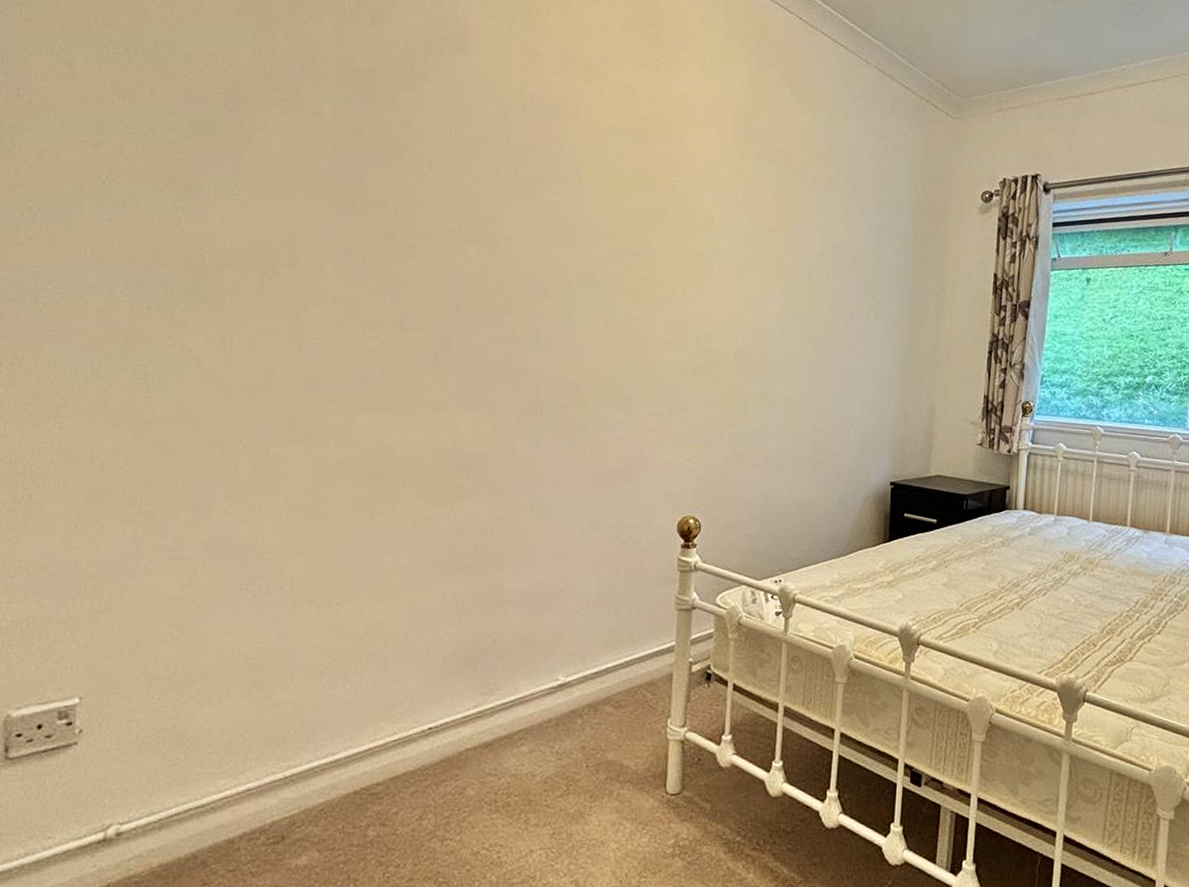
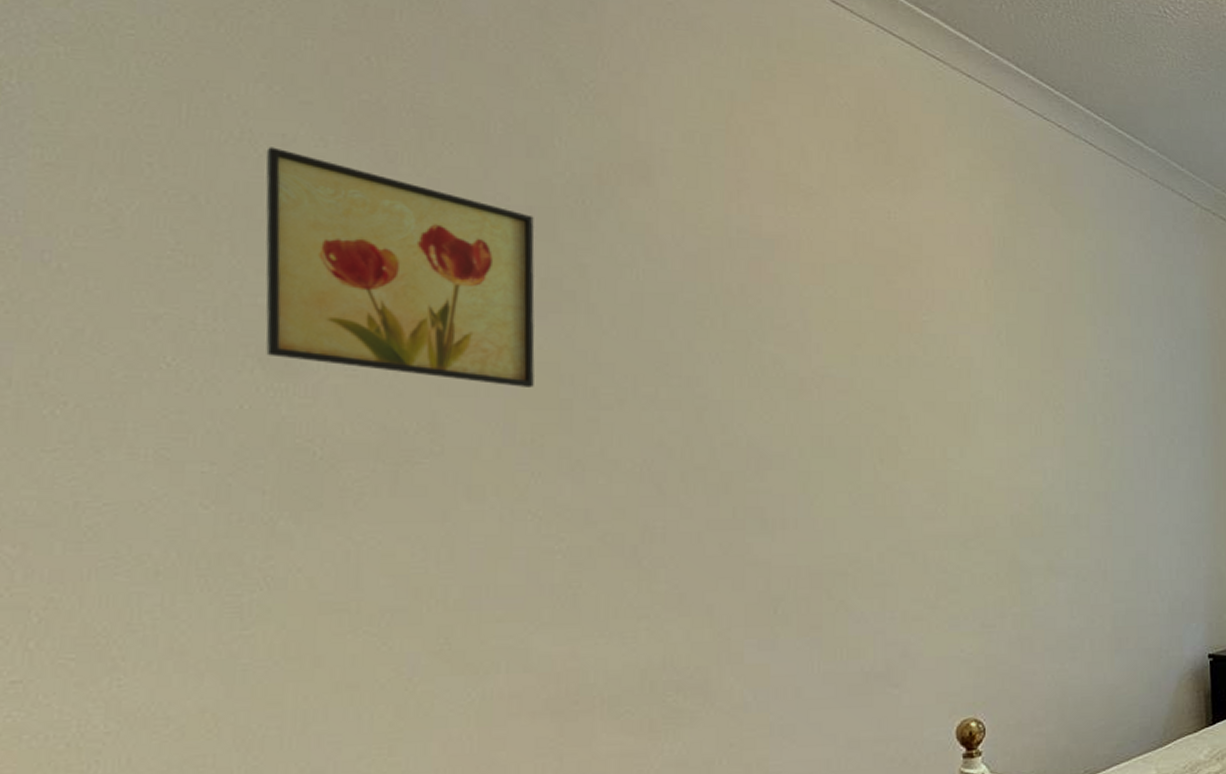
wall art: none [172,12,374,217] -> present [265,147,535,387]

